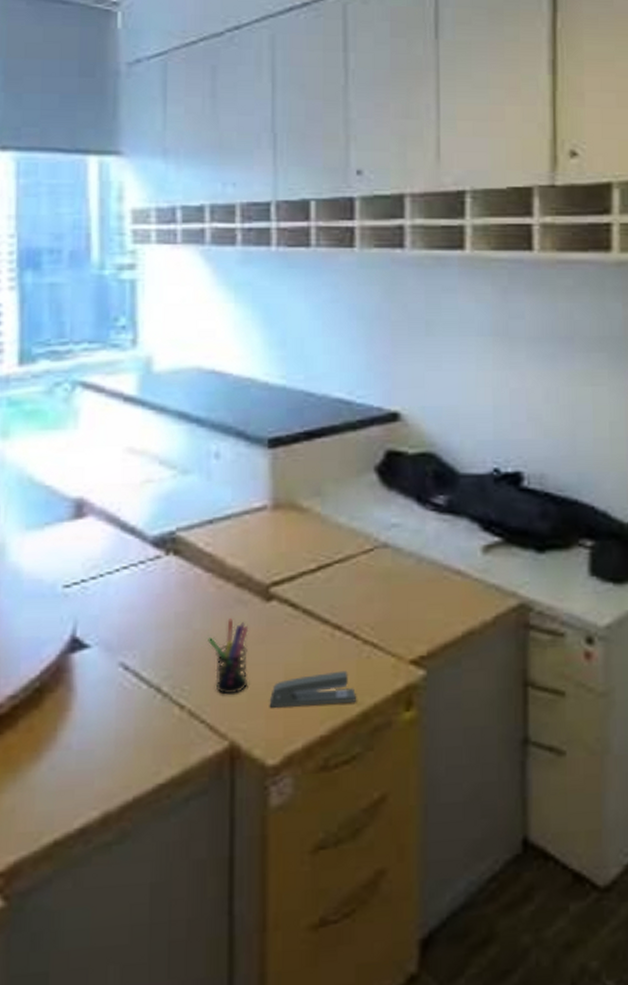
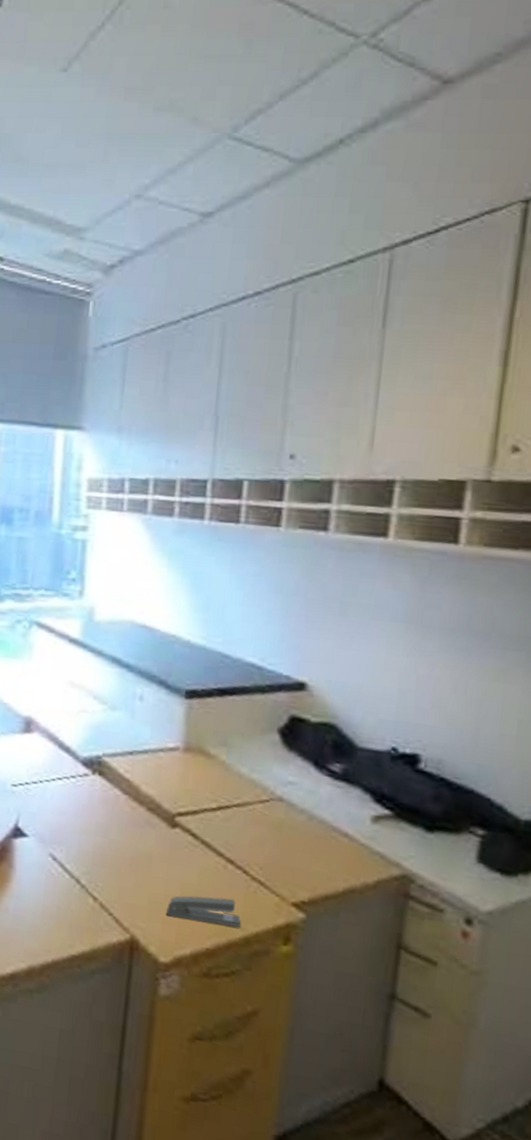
pen holder: present [208,618,249,695] -> none [120,836,155,898]

